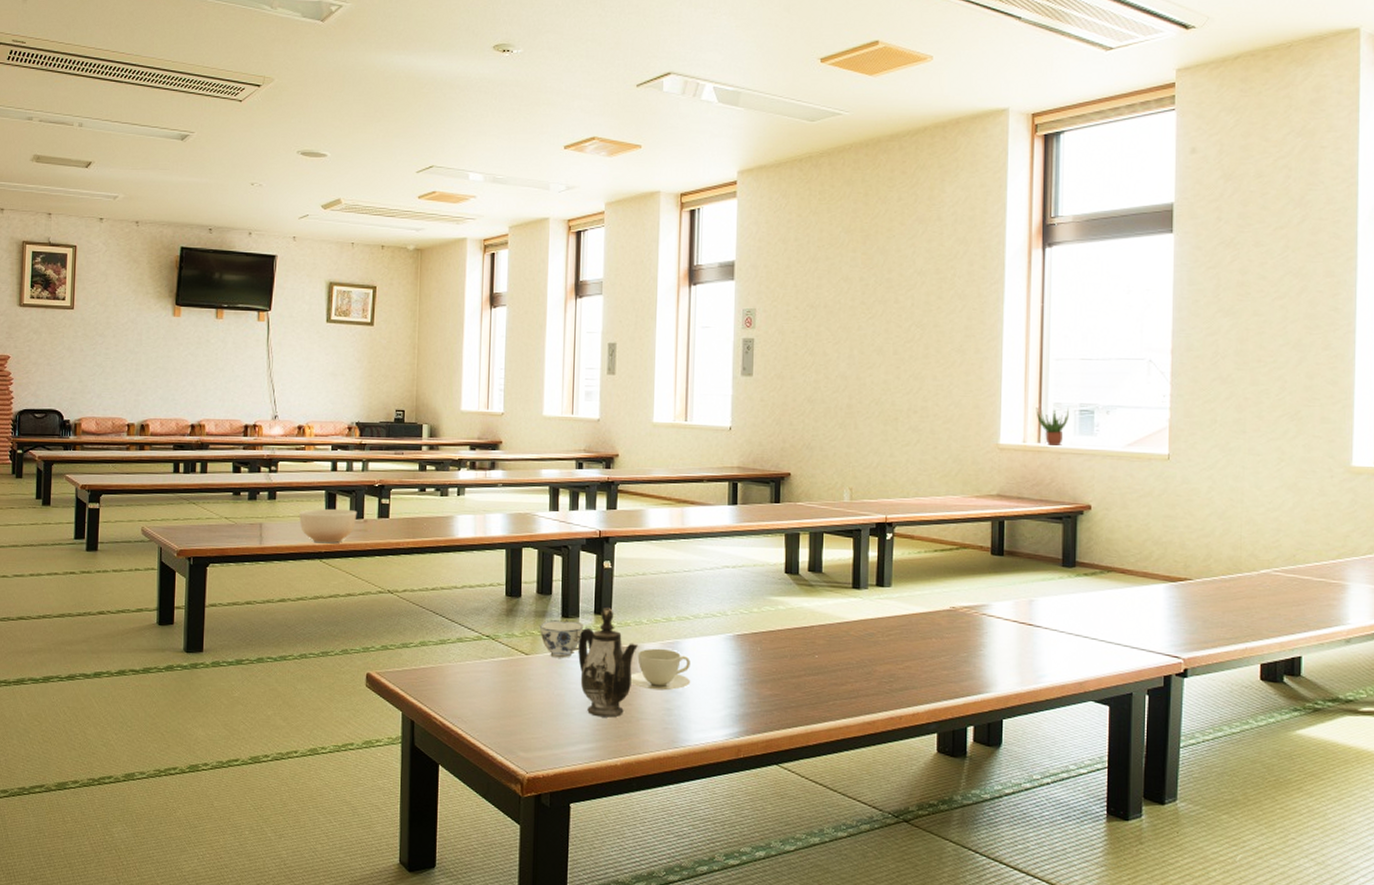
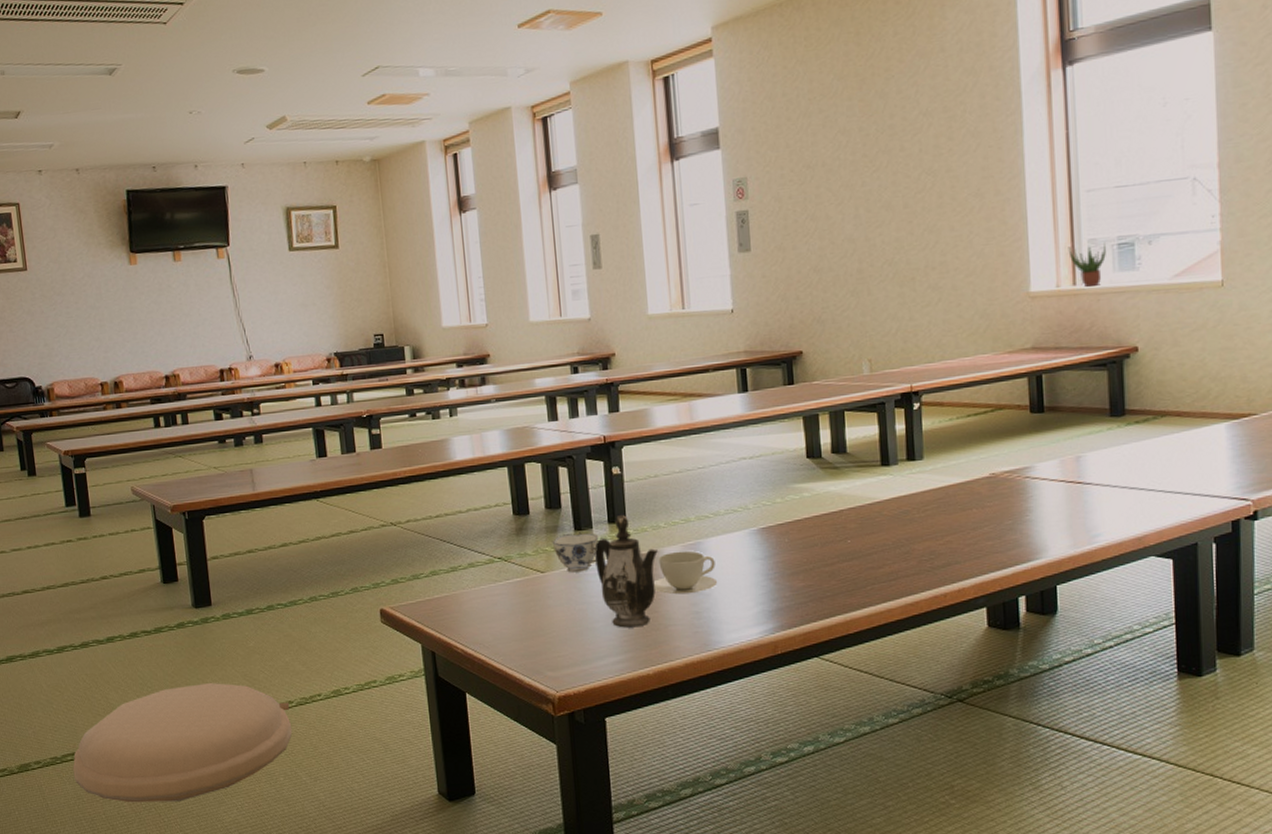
seat cushion: none [39,728,266,846] -> present [72,682,293,803]
bowl: present [298,508,357,544] -> none [288,444,349,483]

